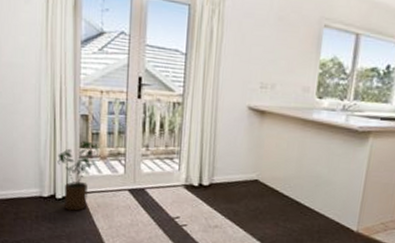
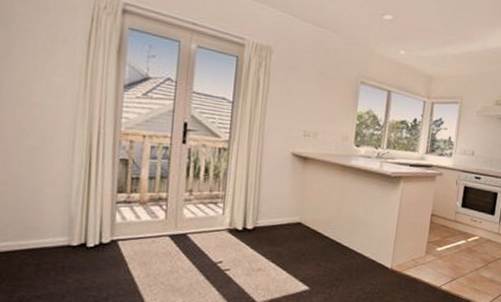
house plant: present [57,140,101,211] -> none [91,185,141,260]

